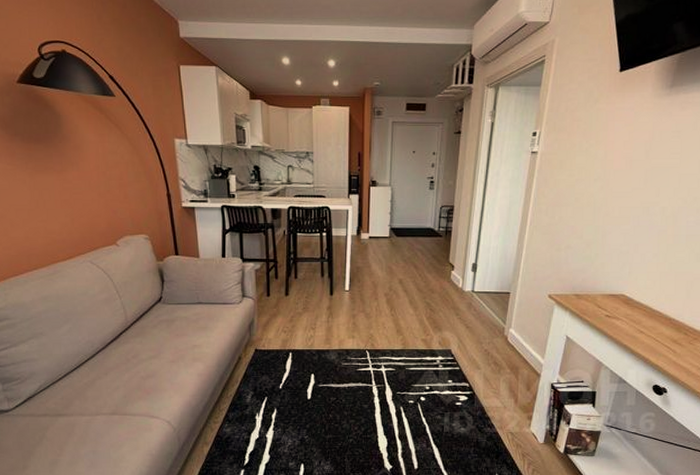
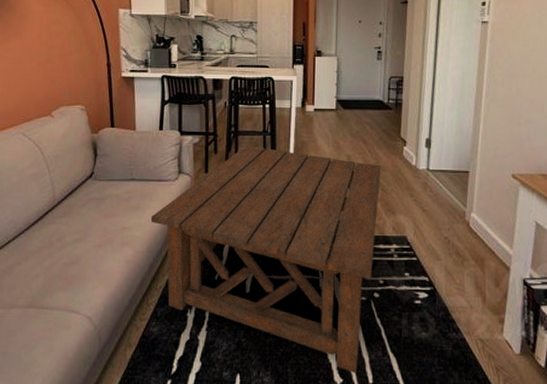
coffee table: none [218,271,430,461] -> present [150,146,381,374]

